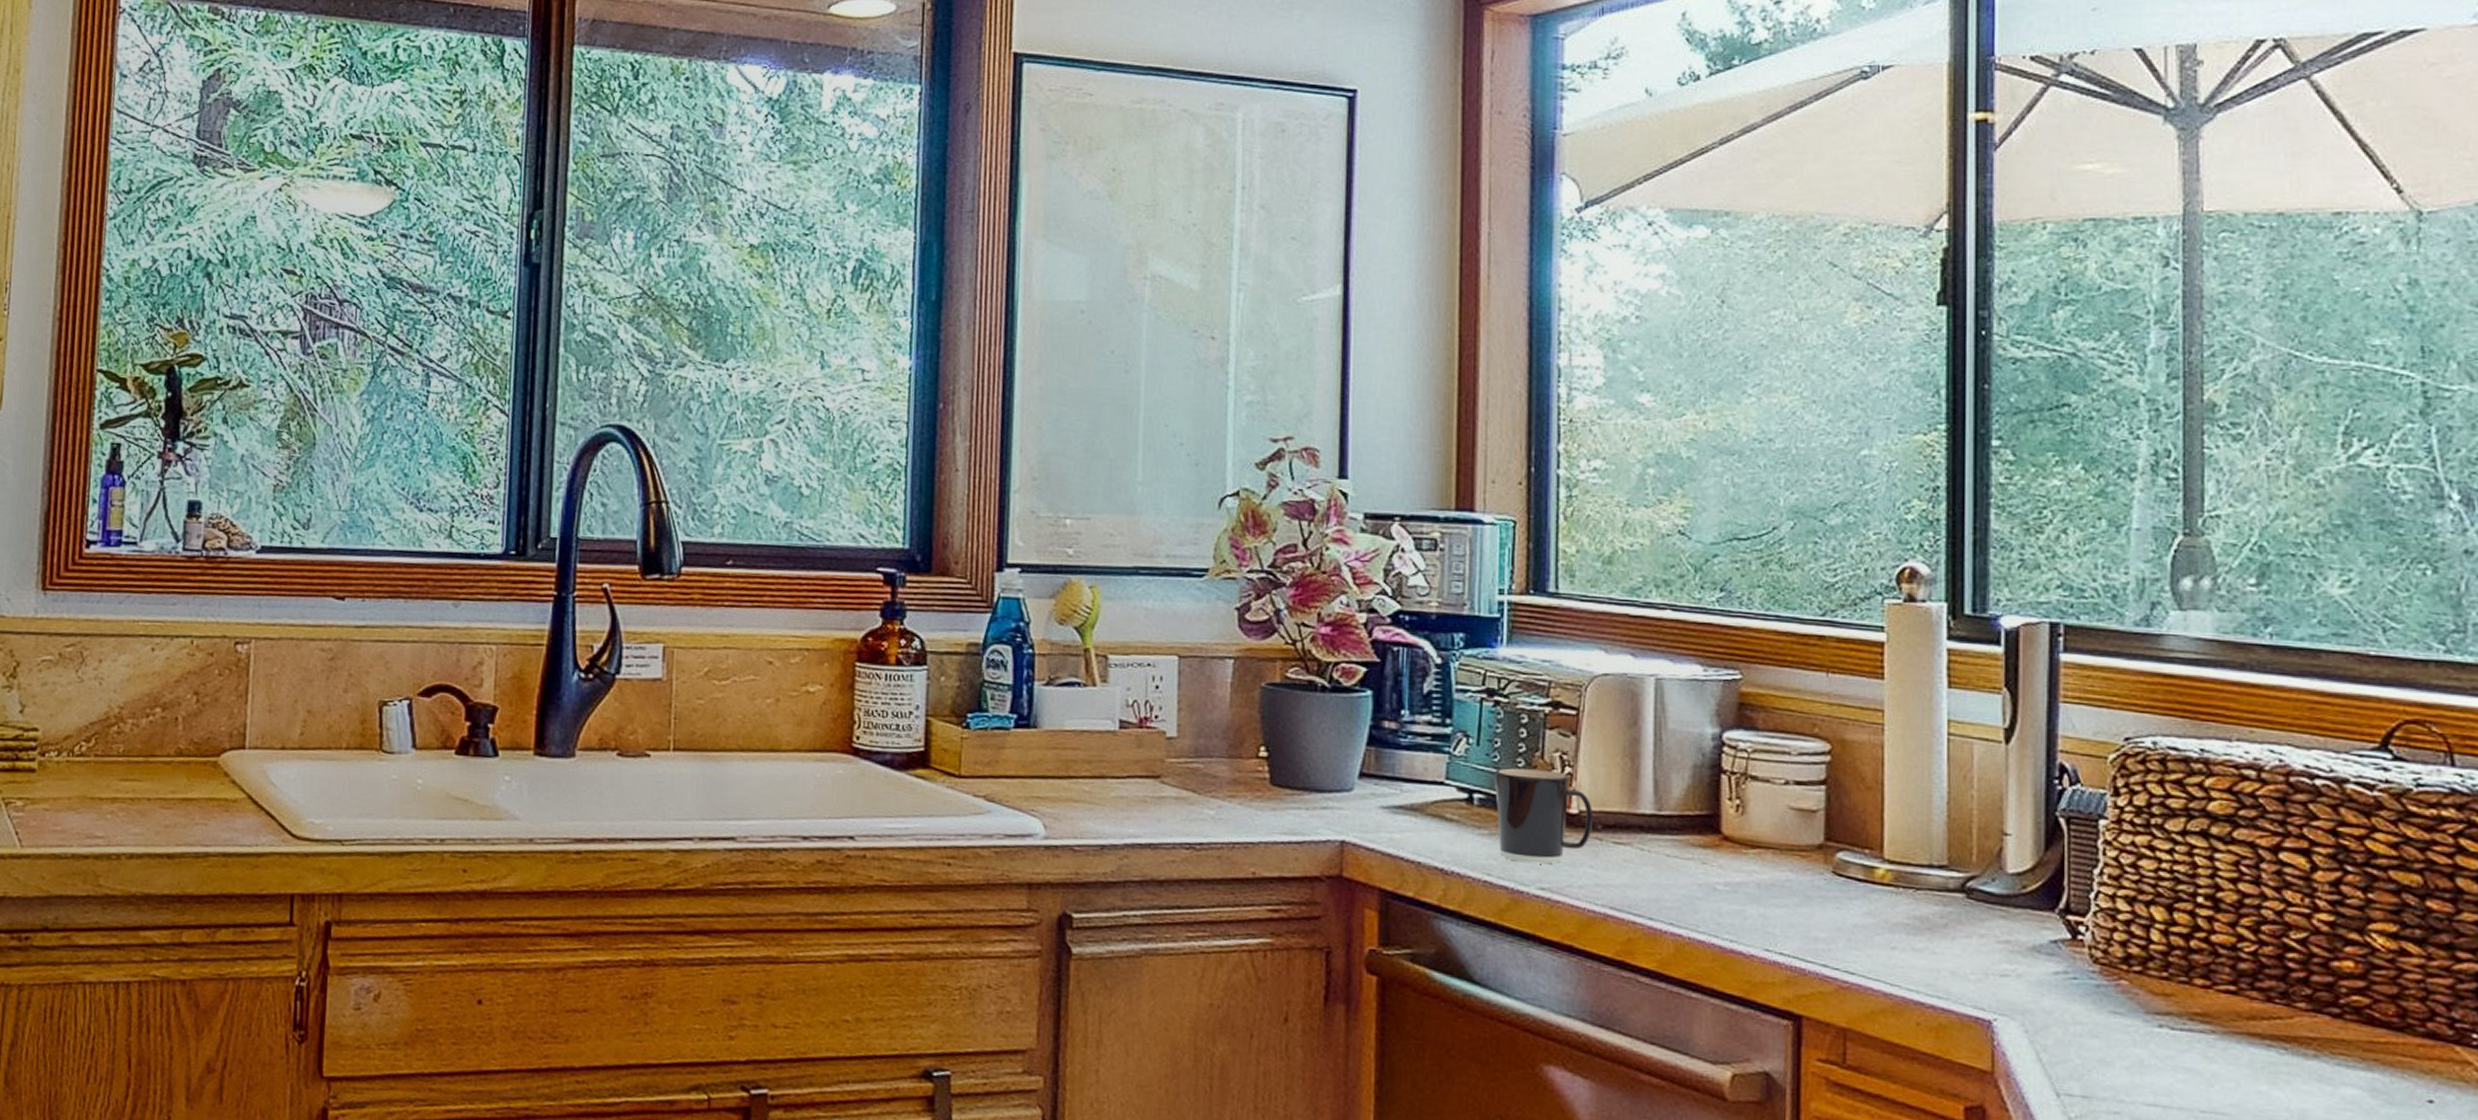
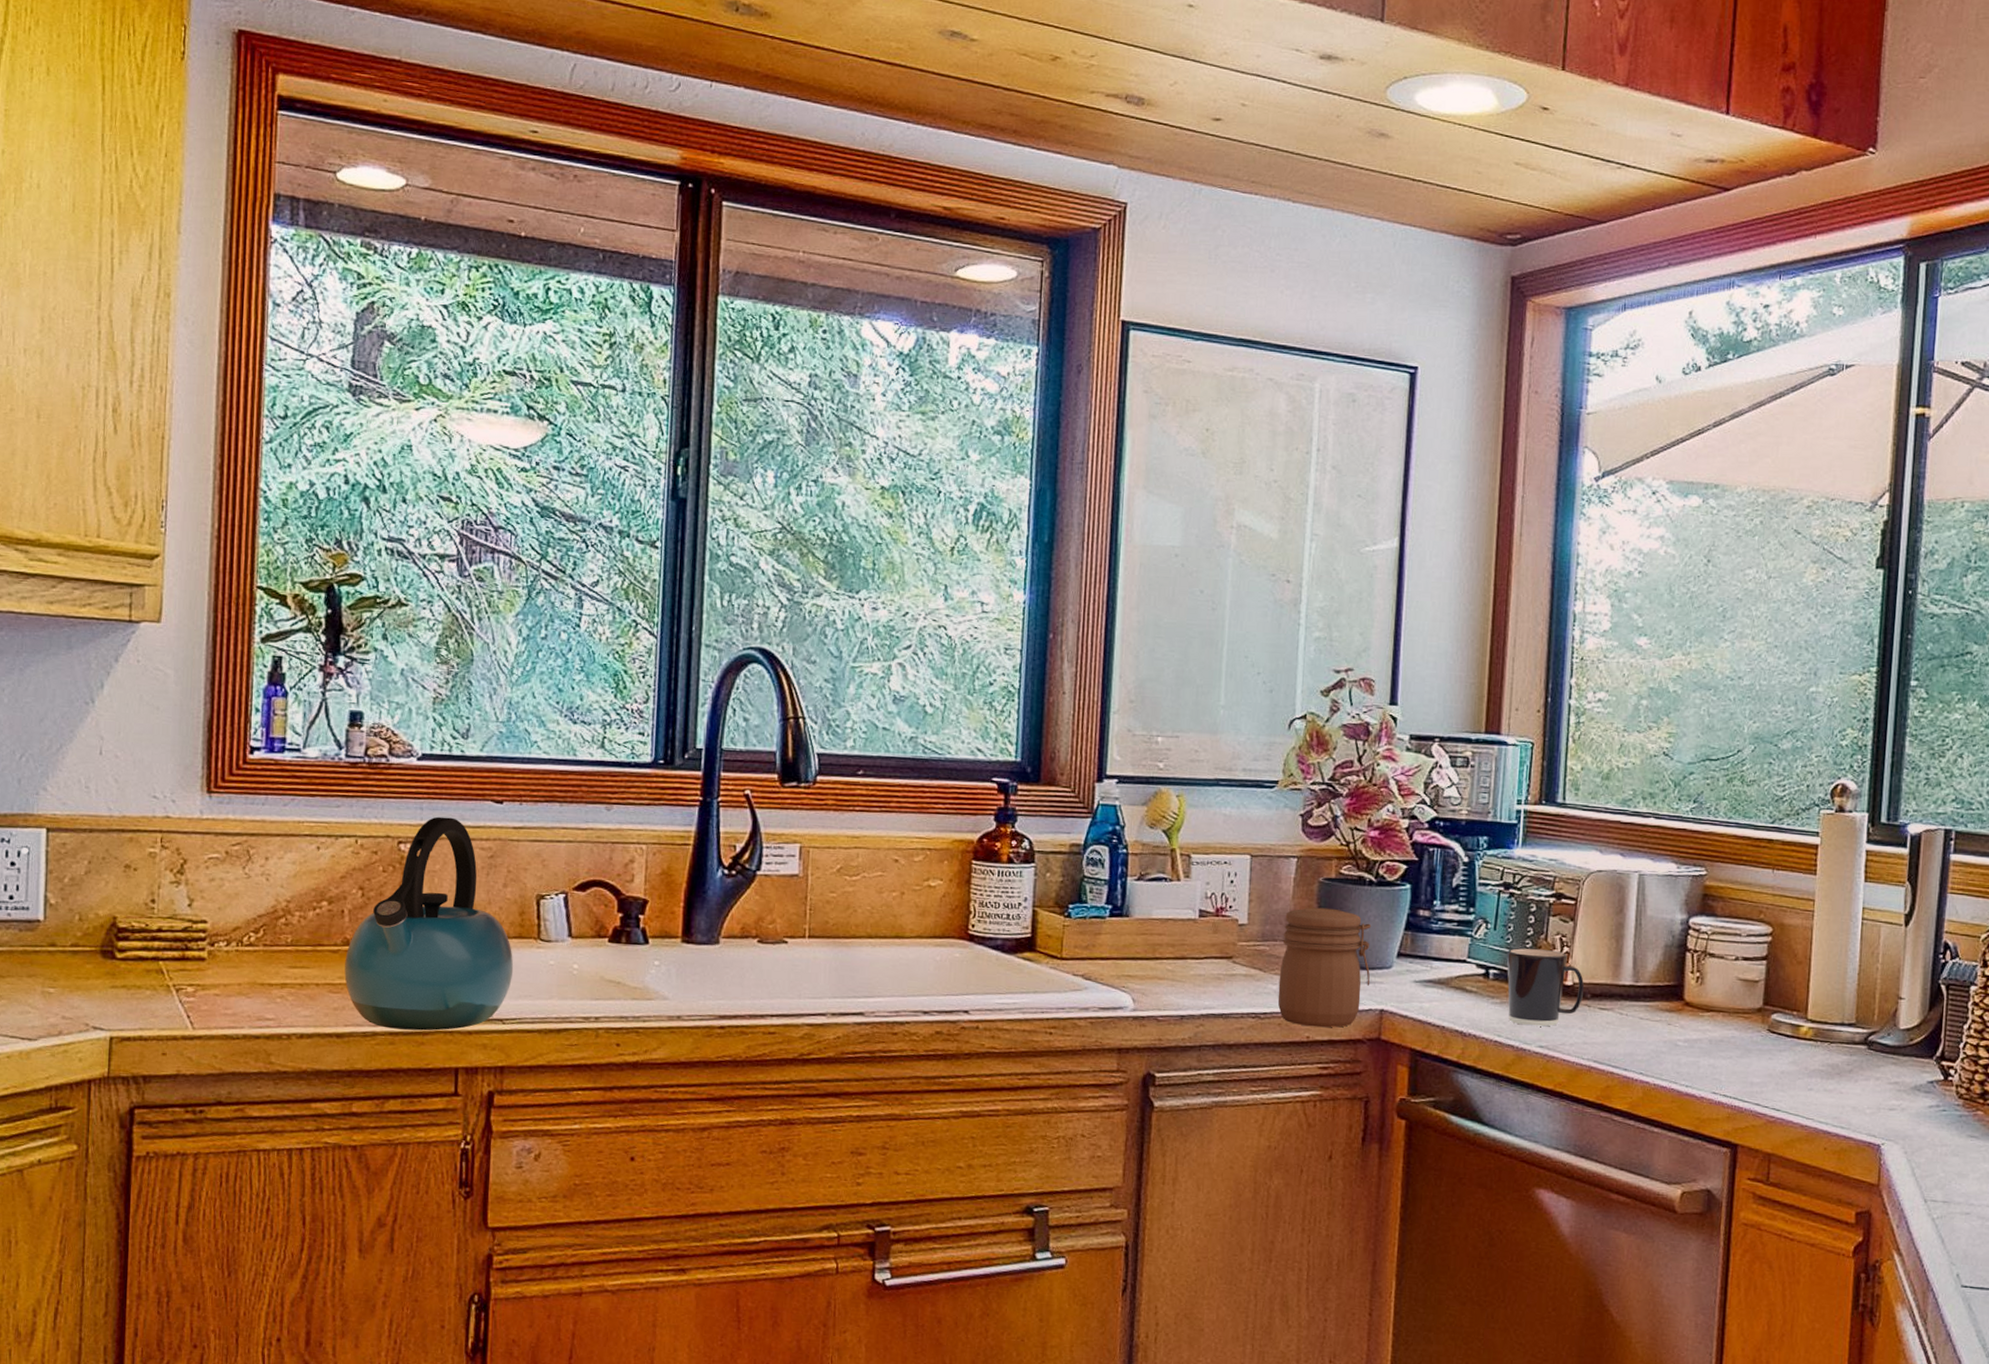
kettle: none [177,614,354,853] -> present [344,816,514,1031]
jar: none [1216,717,1326,862] -> present [1277,907,1372,1028]

